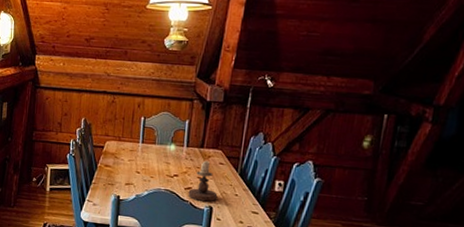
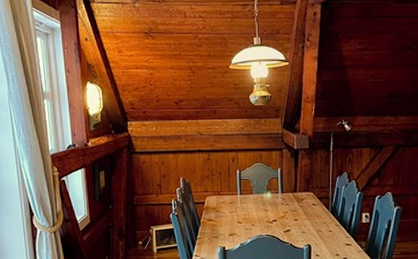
candlestick: present [188,160,218,202] -> none [287,203,314,241]

